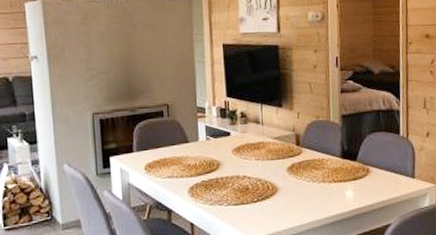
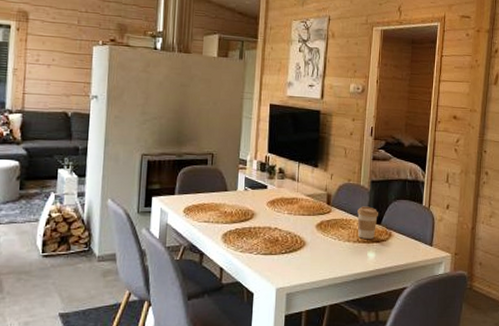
coffee cup: none [330,143,353,178] -> present [357,206,378,239]

